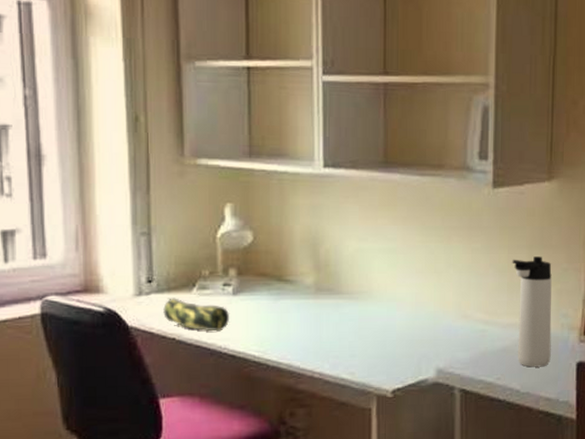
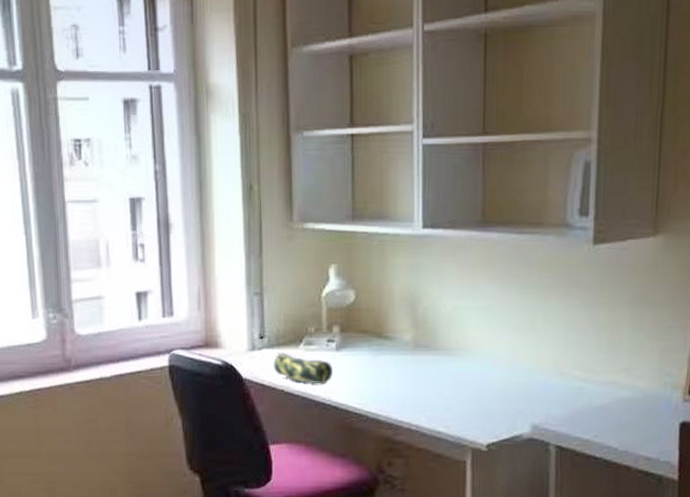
thermos bottle: present [512,256,552,367] -> none [612,313,655,426]

